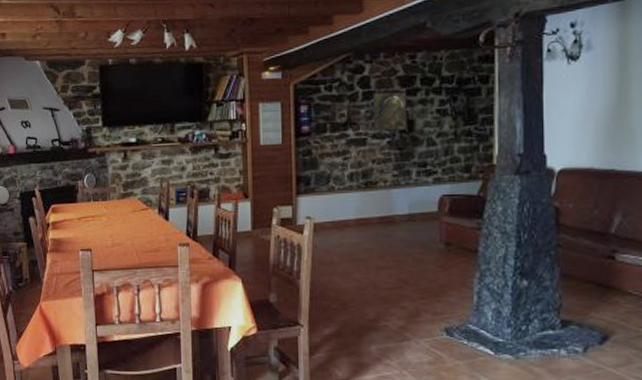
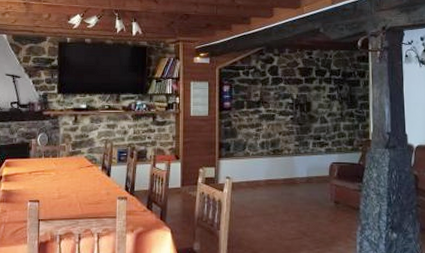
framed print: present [373,91,408,132] -> none [280,78,306,110]

